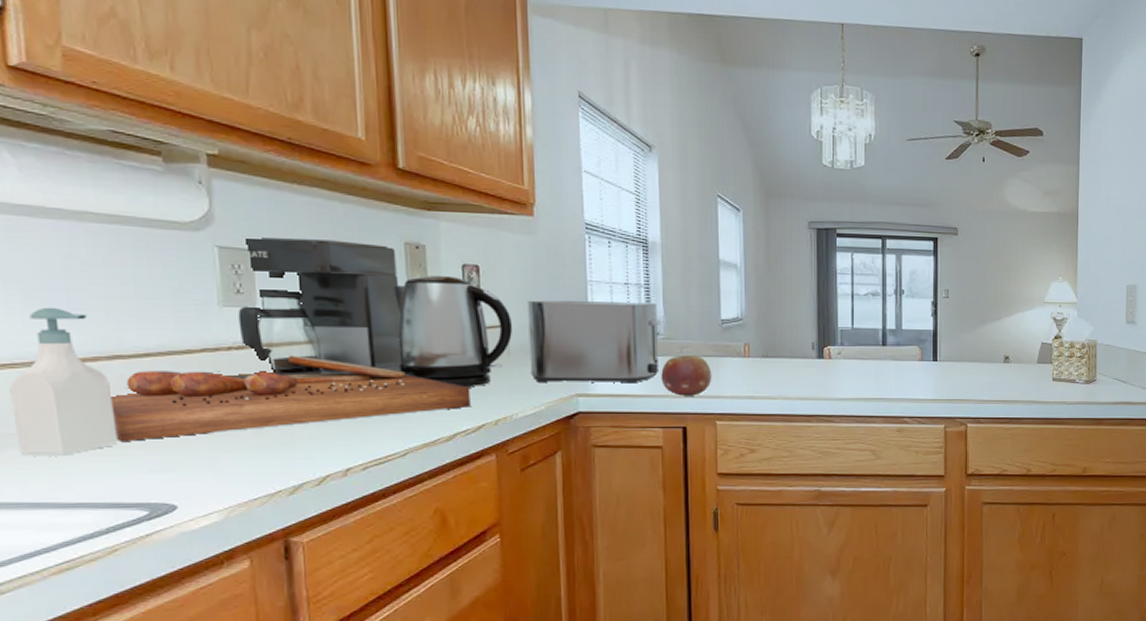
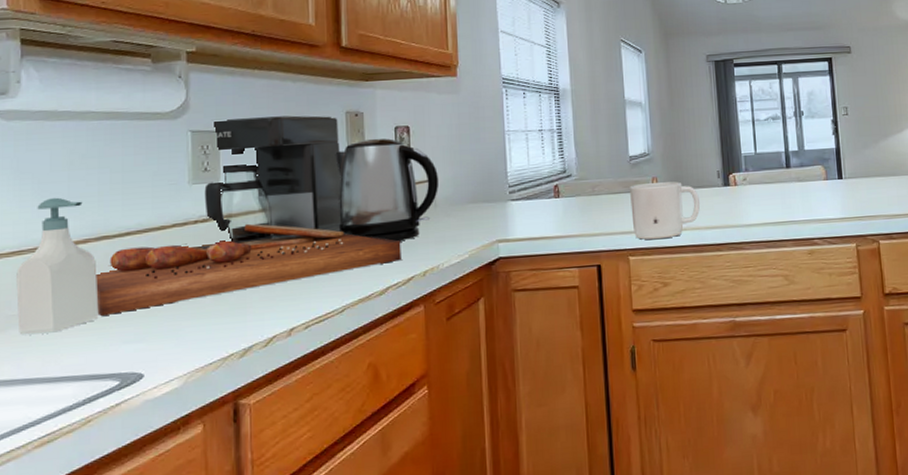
toaster: present [526,299,662,384] -> none [451,146,574,231]
fruit: present [661,355,712,396] -> none [575,193,623,234]
mug: none [720,349,793,406] -> present [630,181,701,240]

